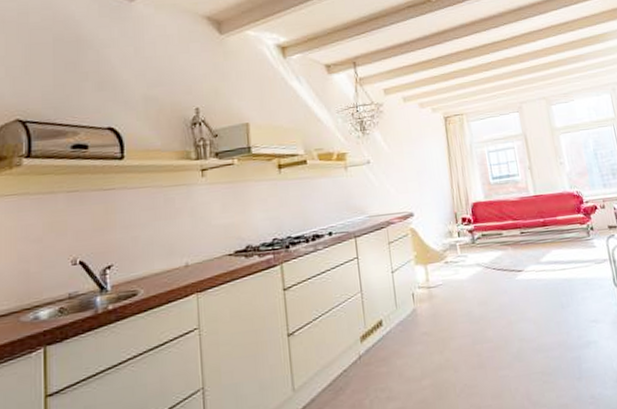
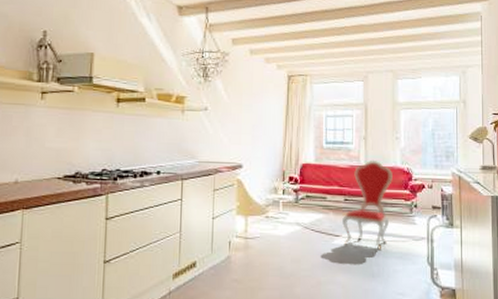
dining chair: none [522,188,571,279] -> present [342,159,393,250]

